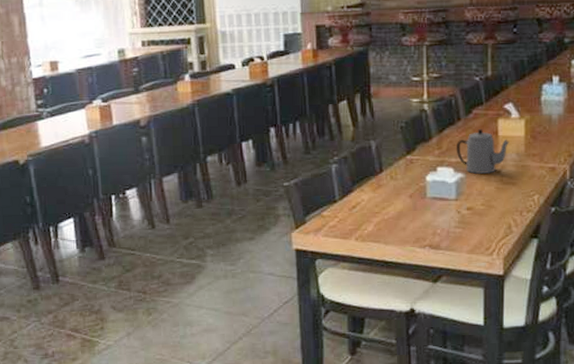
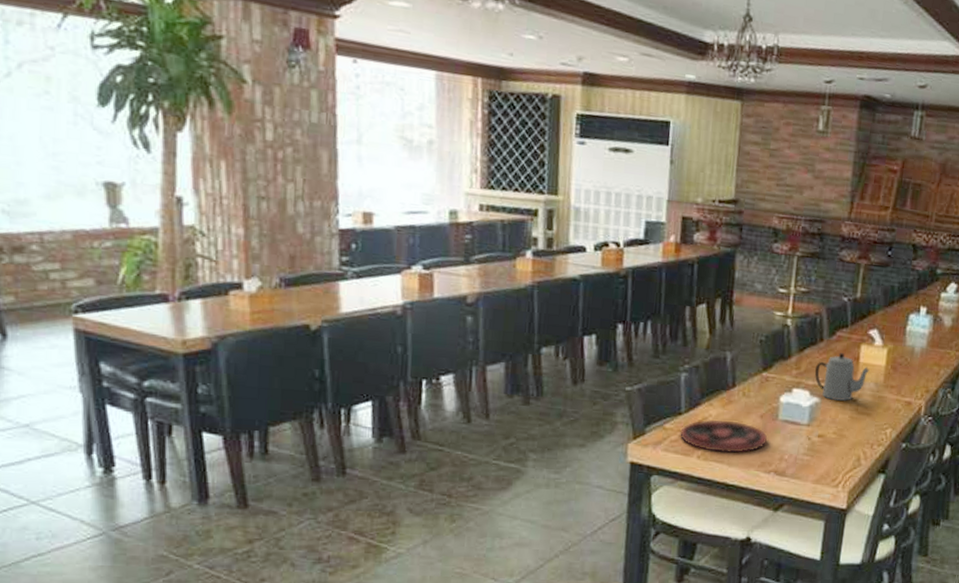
plate: none [337,203,419,234] -> present [680,419,767,454]

